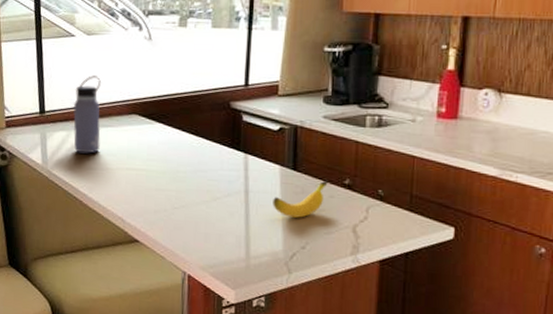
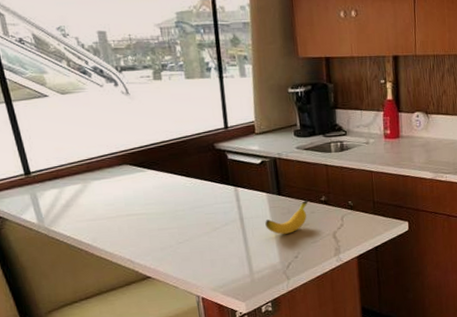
water bottle: present [73,75,101,154] -> none [59,132,96,207]

